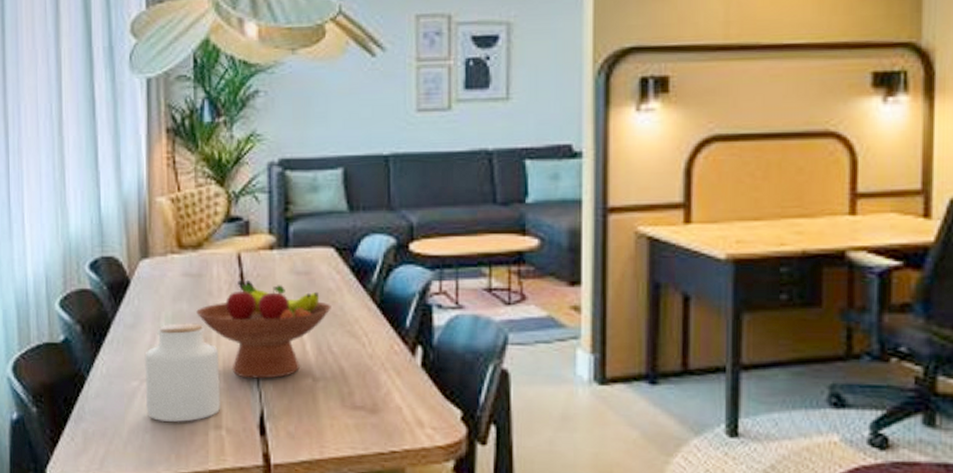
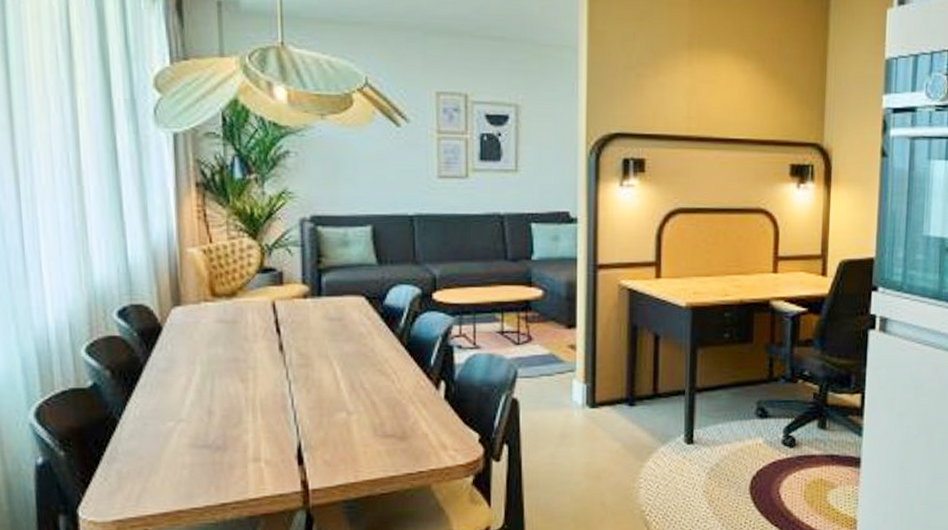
jar: present [144,323,220,422] -> none [180,366,258,457]
fruit bowl: present [196,279,331,379] -> none [232,325,363,415]

